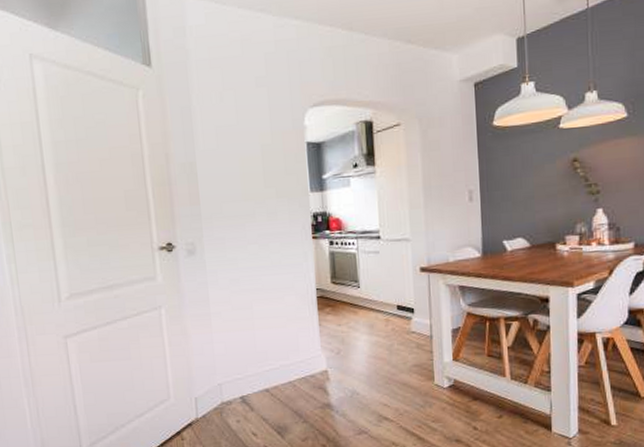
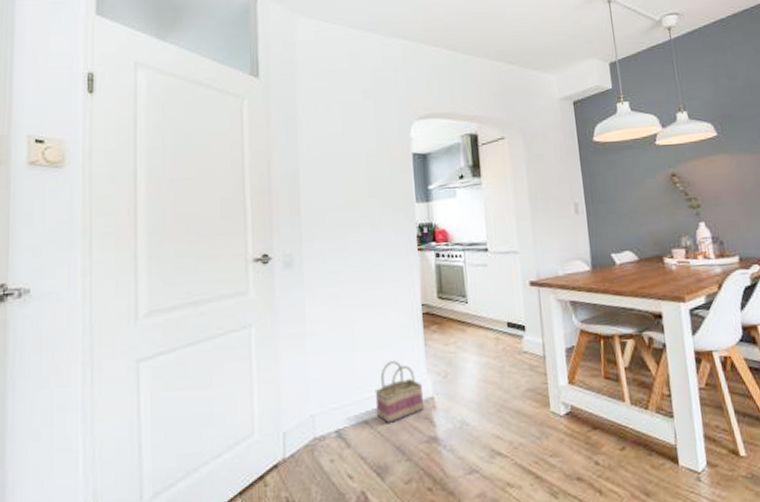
basket: none [274,338,318,393] -> present [374,360,423,424]

